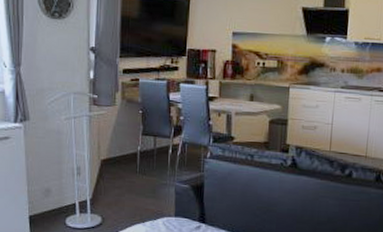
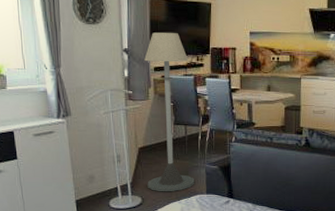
floor lamp: none [108,30,163,212] -> present [144,32,195,192]

